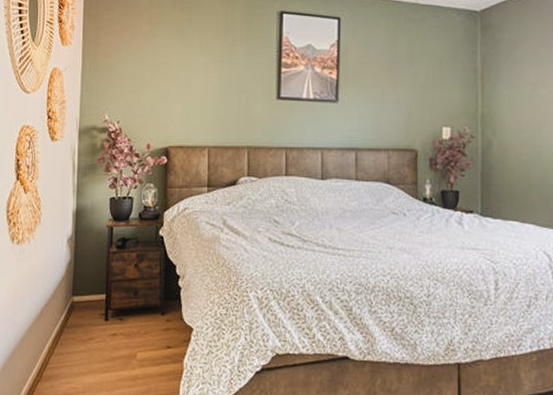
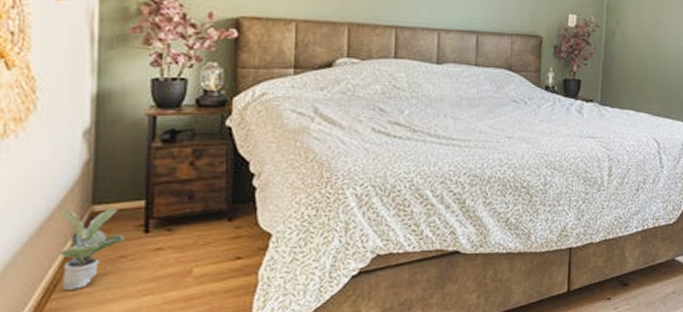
potted plant: none [52,300,93,363] -> present [59,209,126,291]

